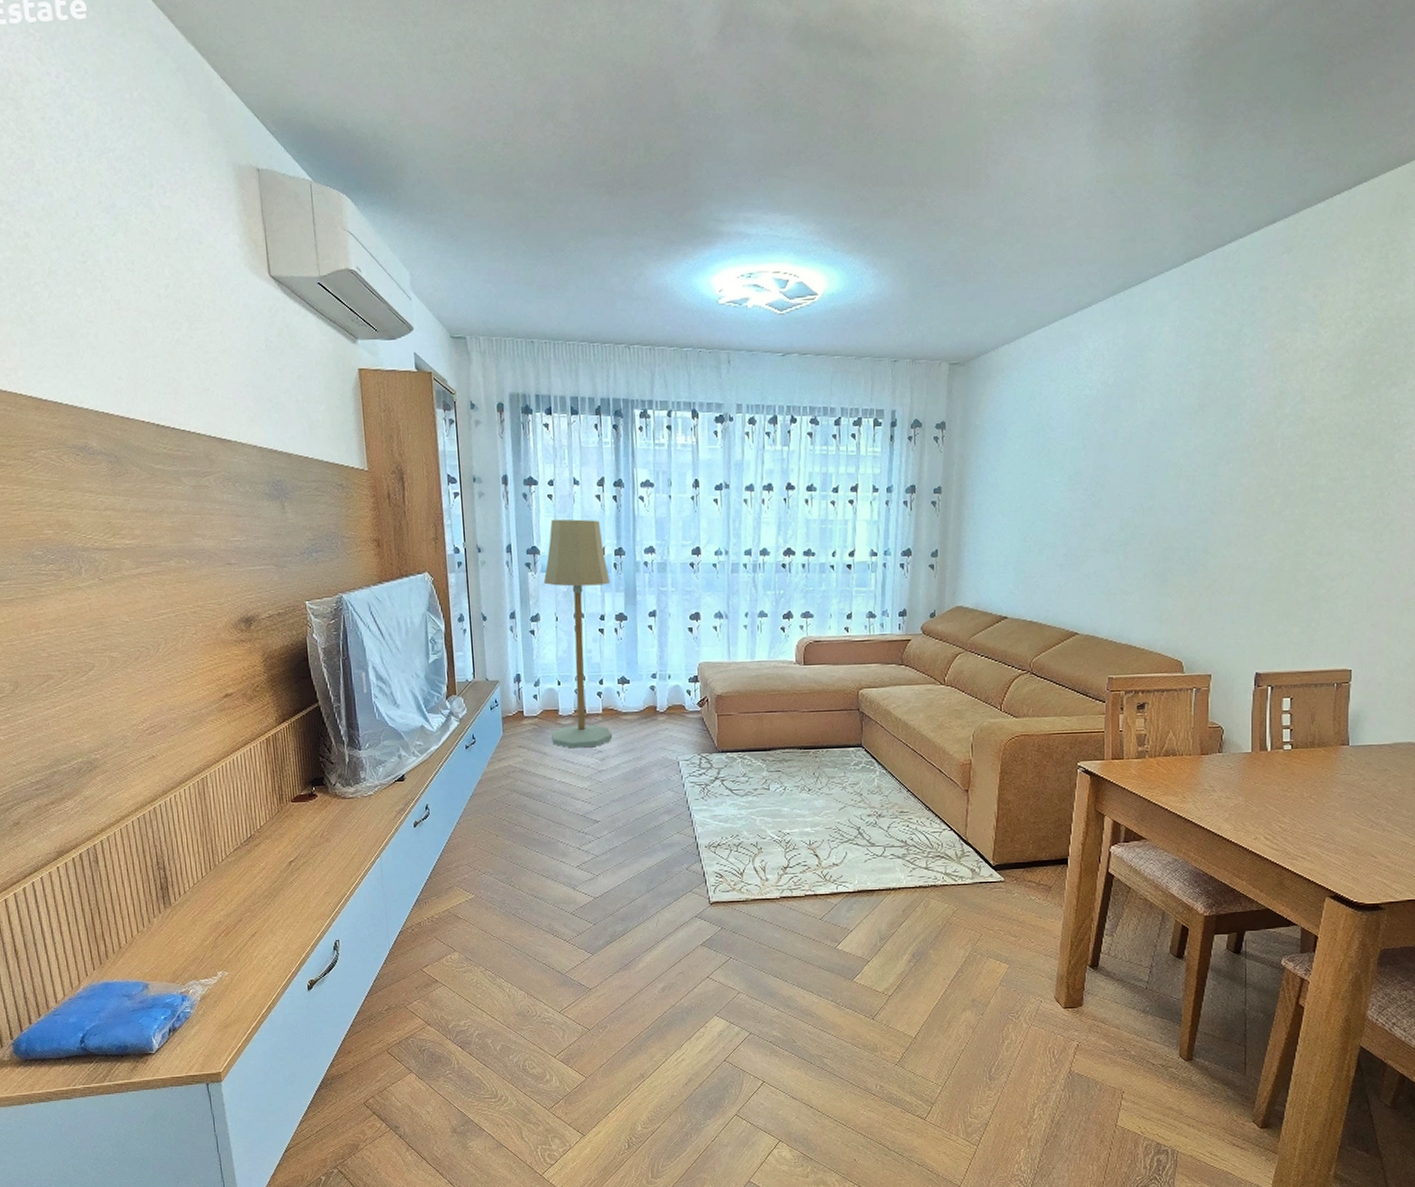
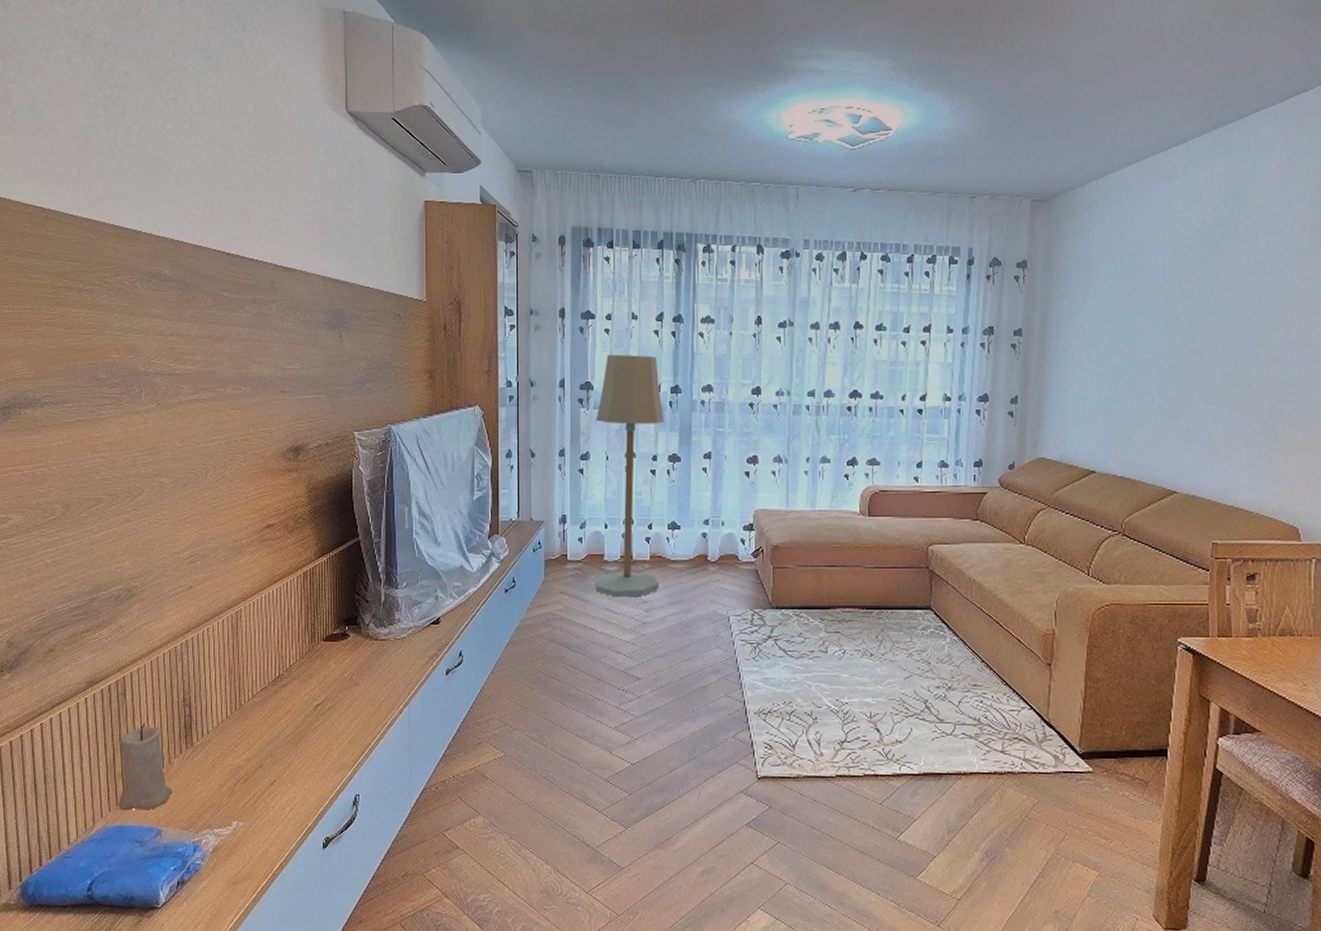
candle: none [96,887,156,969] -> present [119,723,173,811]

